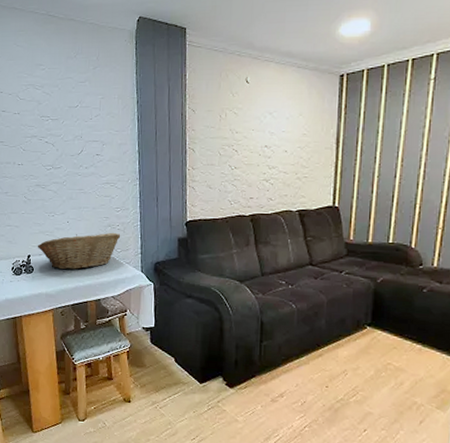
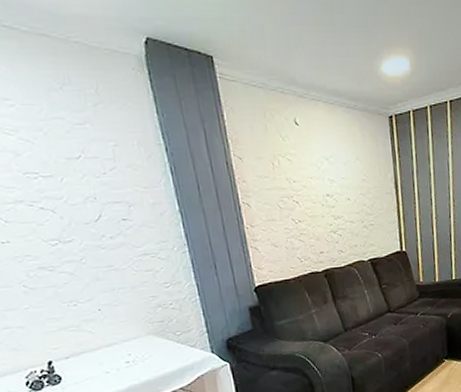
fruit basket: present [37,232,121,270] -> none [59,312,178,371]

